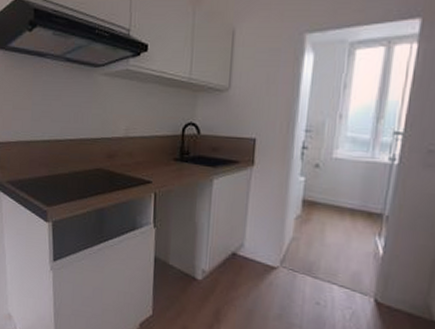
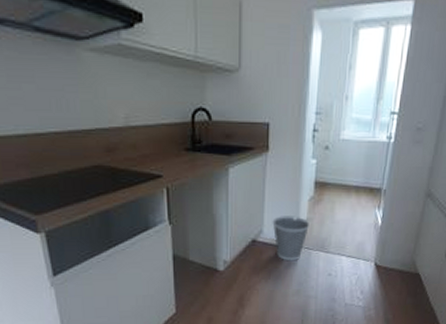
wastebasket: none [254,231,296,282] -> present [272,216,310,261]

